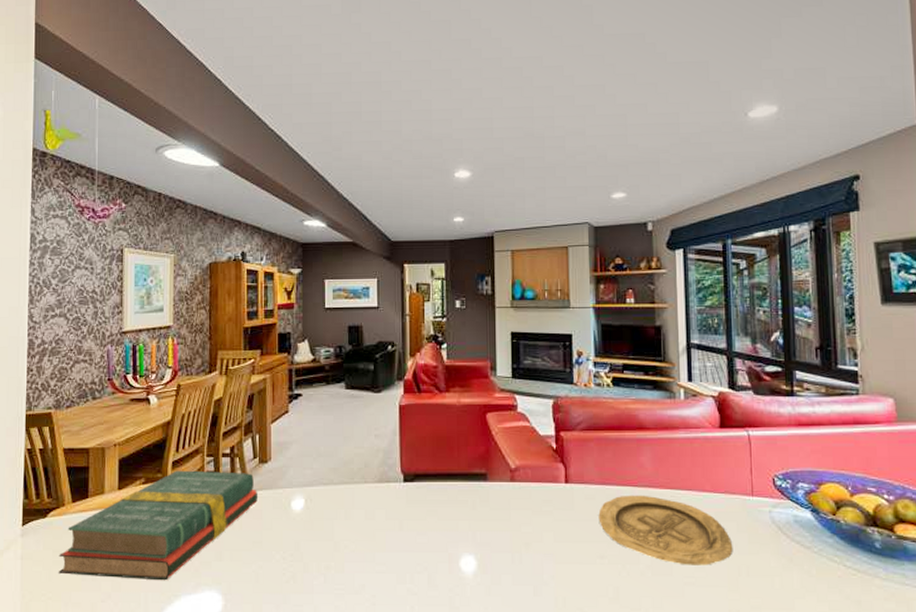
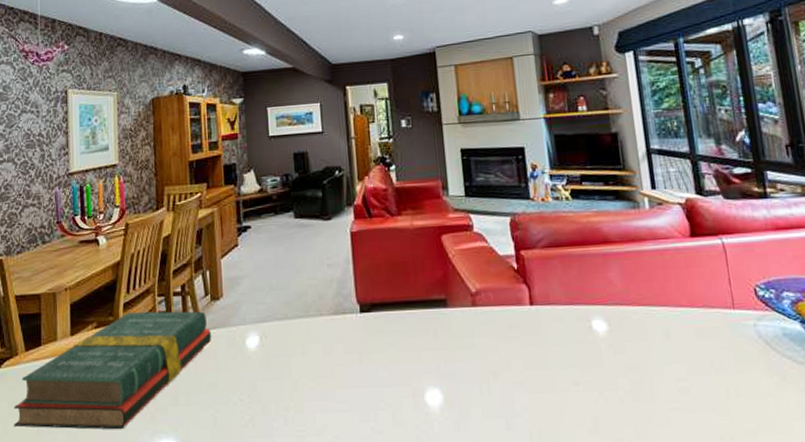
plate: present [598,495,733,566] -> none [568,313,719,389]

